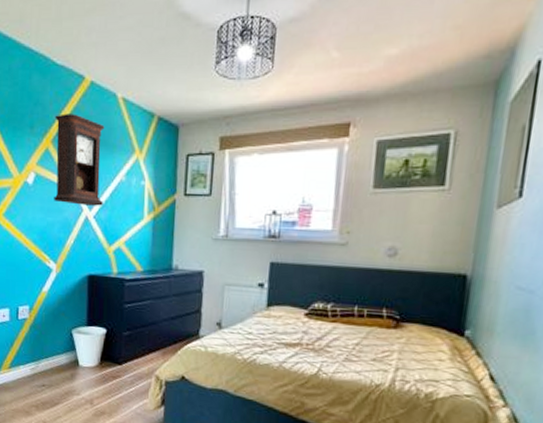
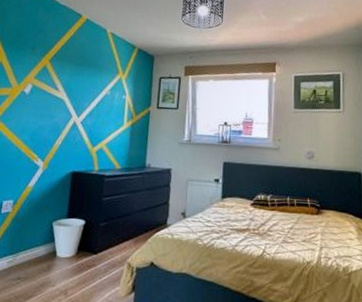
pendulum clock: present [54,114,105,206] -> none [47,40,95,114]

